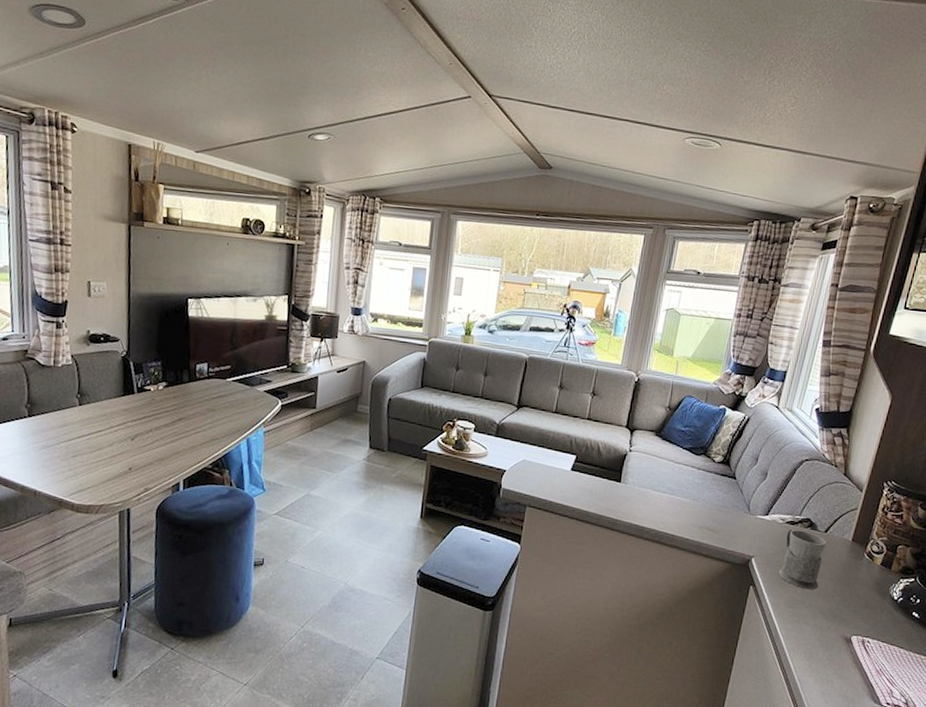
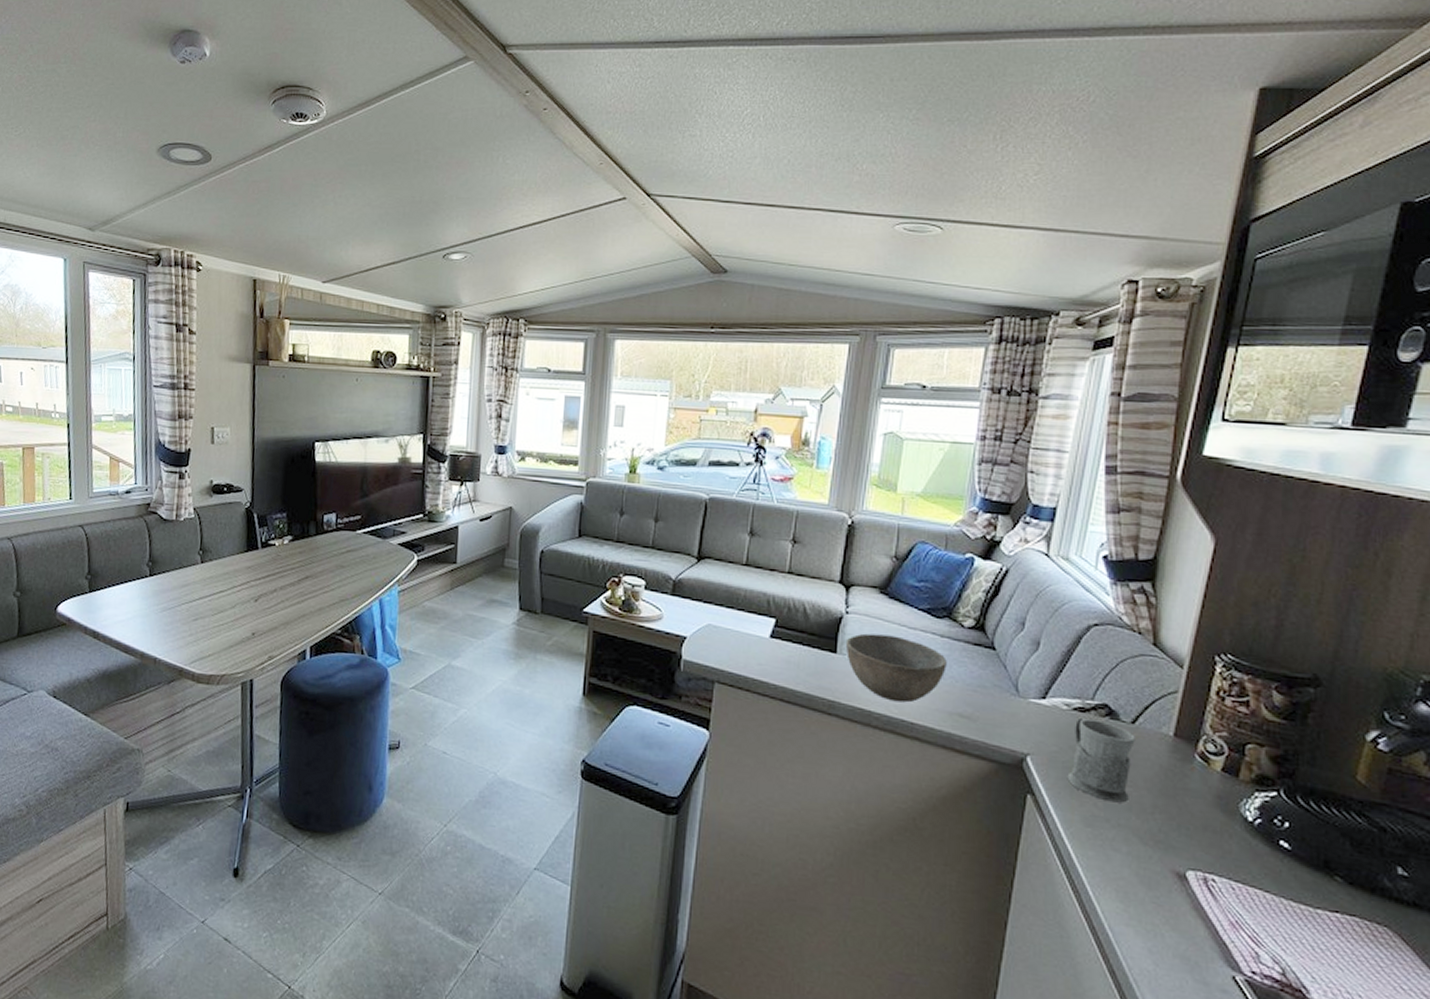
bowl: none [627,467,701,520] -> present [845,633,947,703]

